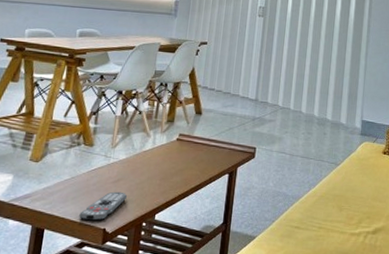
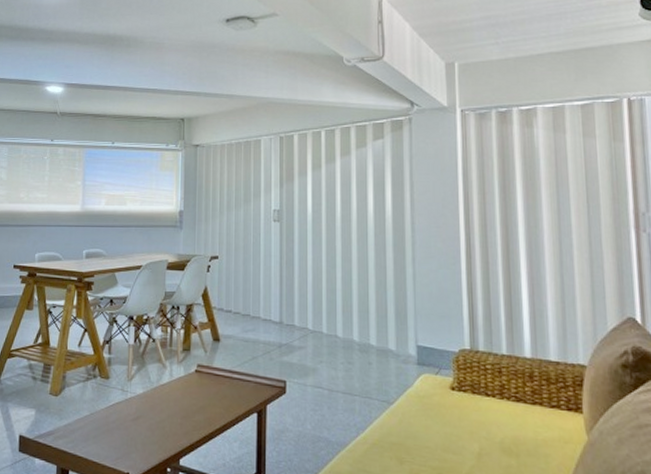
remote control: present [79,191,127,221] -> none [101,430,148,464]

